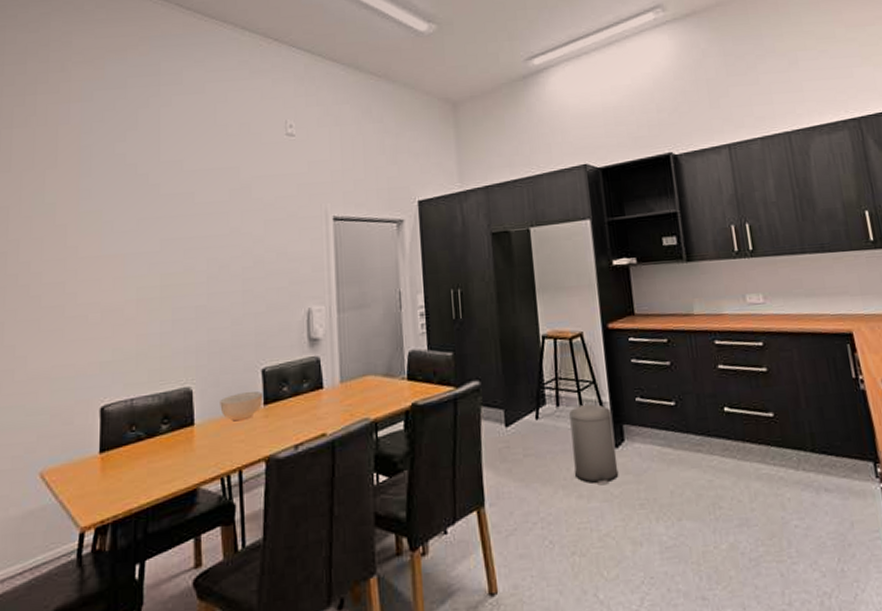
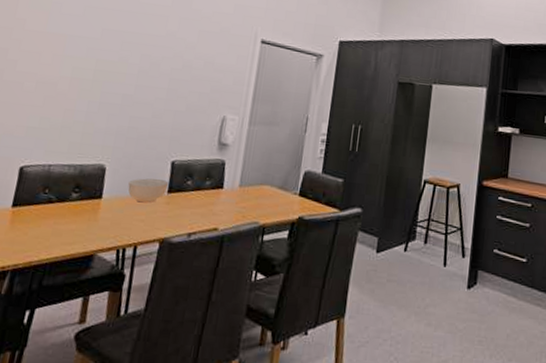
pedal bin: present [569,403,619,484] -> none [428,246,471,318]

